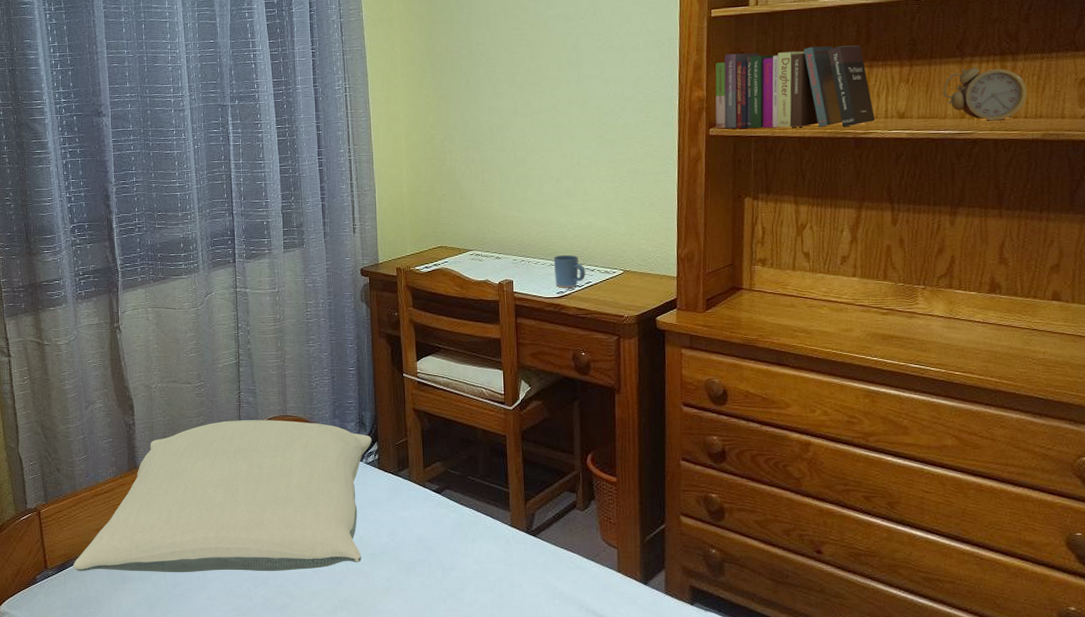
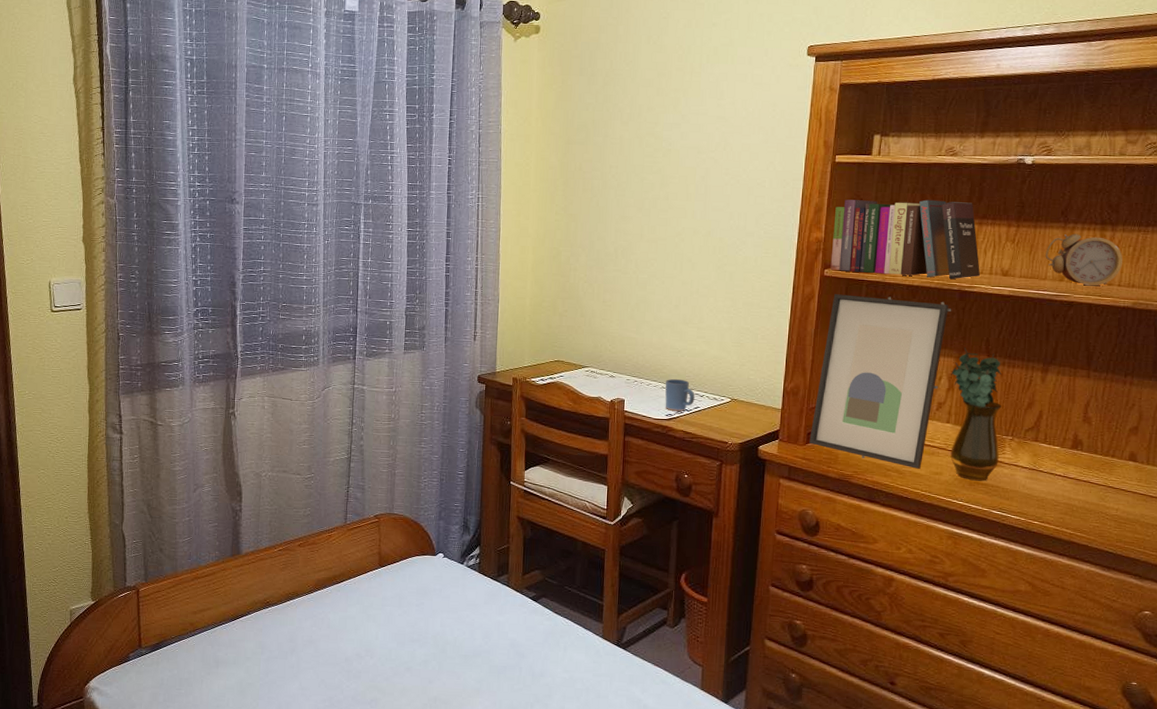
pillow: present [73,420,372,573] -> none [168,514,474,666]
picture frame: none [709,150,848,327] -> present [809,294,952,469]
vase: none [853,196,913,335] -> present [950,347,1002,481]

